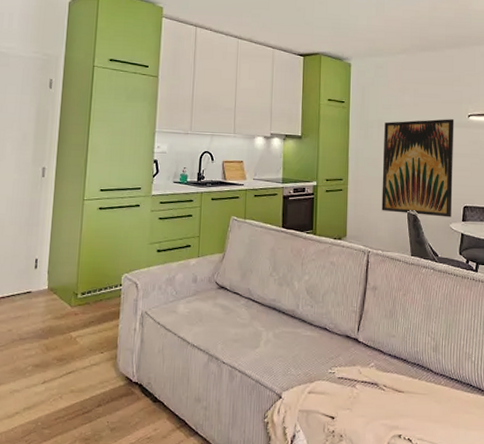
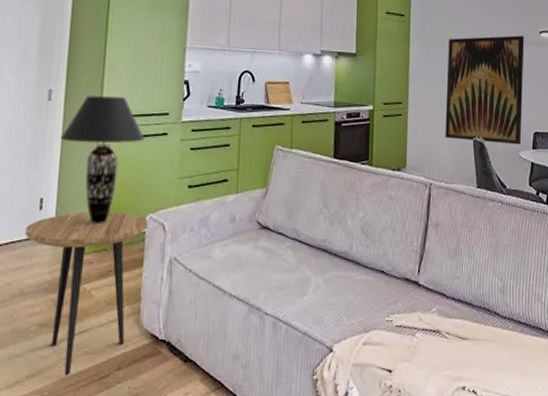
side table: none [23,271,124,410] -> present [25,211,149,376]
table lamp: none [51,173,121,282] -> present [60,96,145,224]

